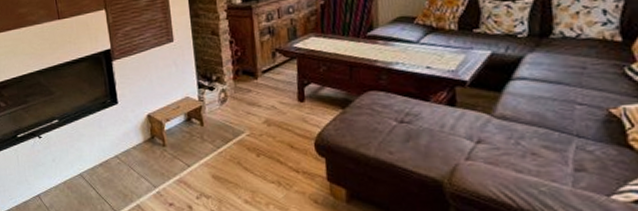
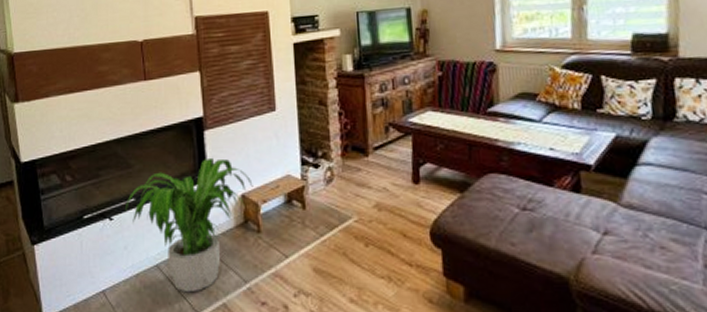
potted plant: none [50,83,157,196] -> present [124,157,253,293]

